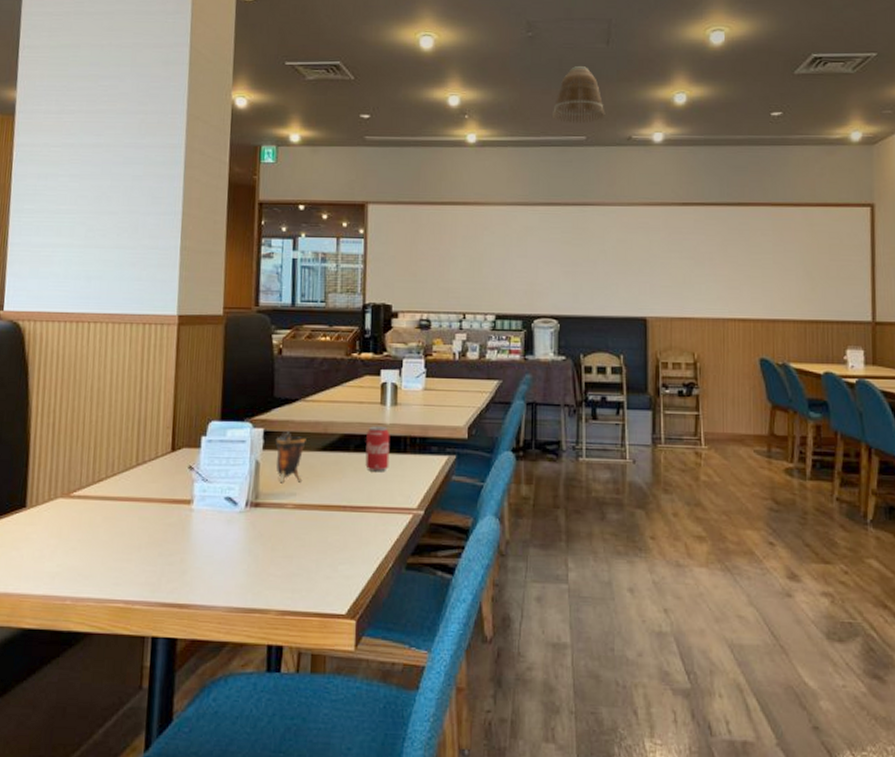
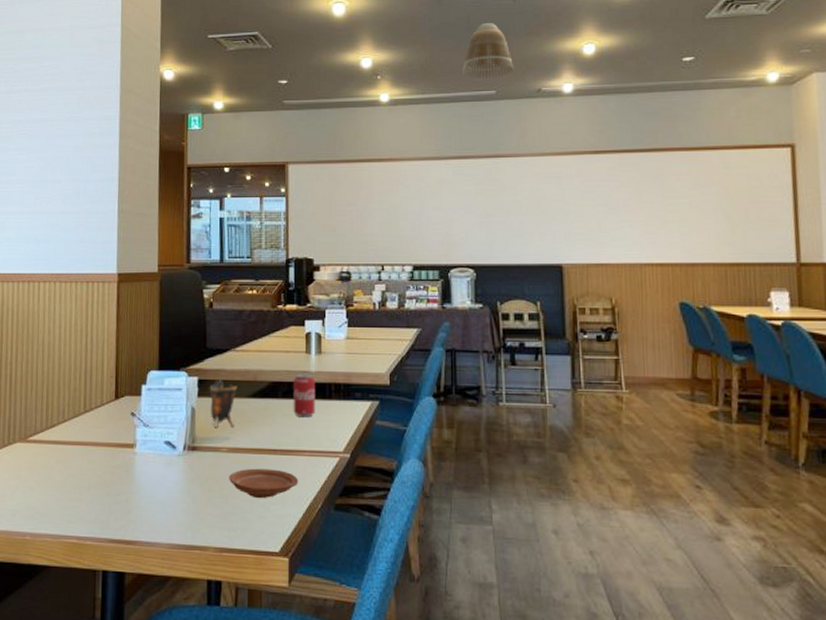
plate: none [294,526,369,558] -> present [229,468,299,499]

